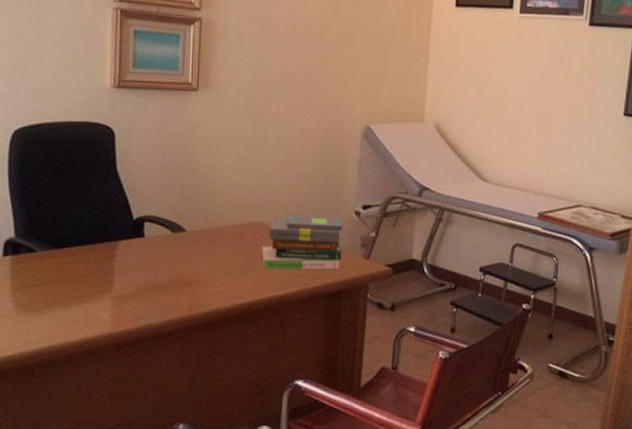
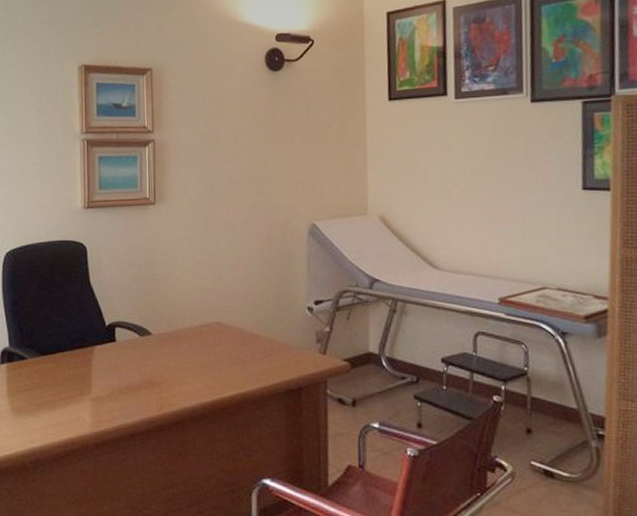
books: present [261,215,343,271] -> none [221,313,298,368]

